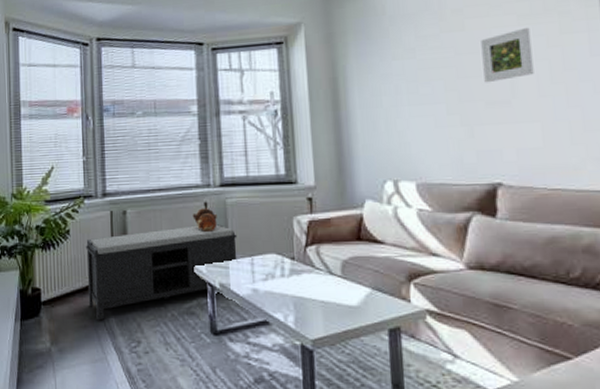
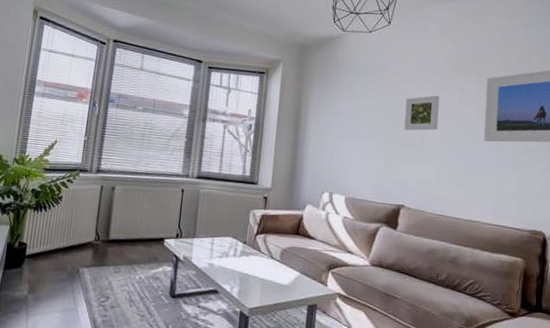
bench: present [85,224,238,321] -> none [68,206,204,277]
ceramic vessel: present [192,208,217,232] -> none [170,193,190,214]

